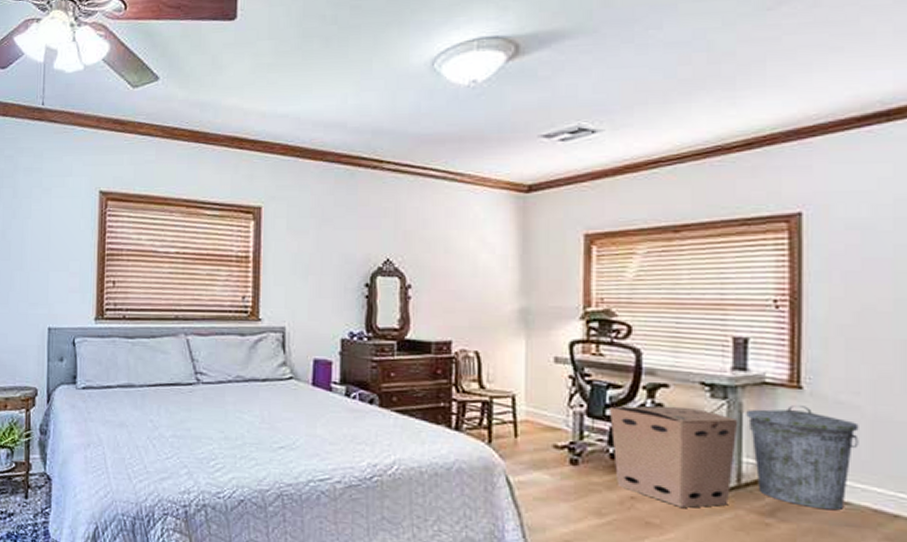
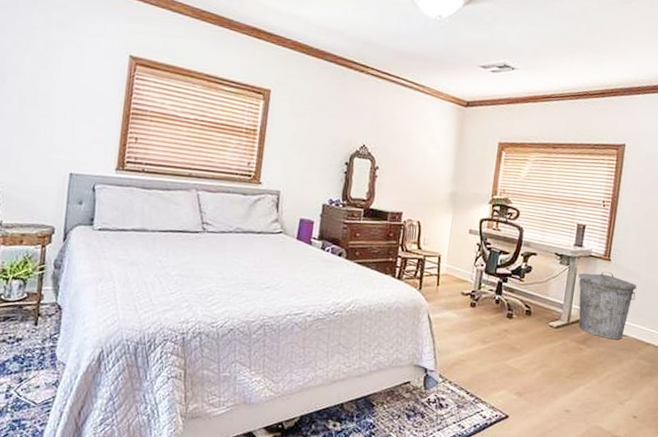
cardboard box: present [610,405,739,508] -> none [497,267,573,338]

